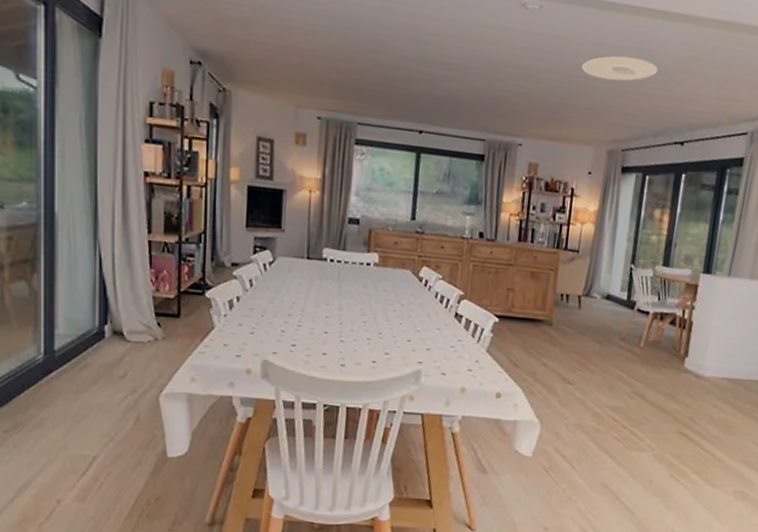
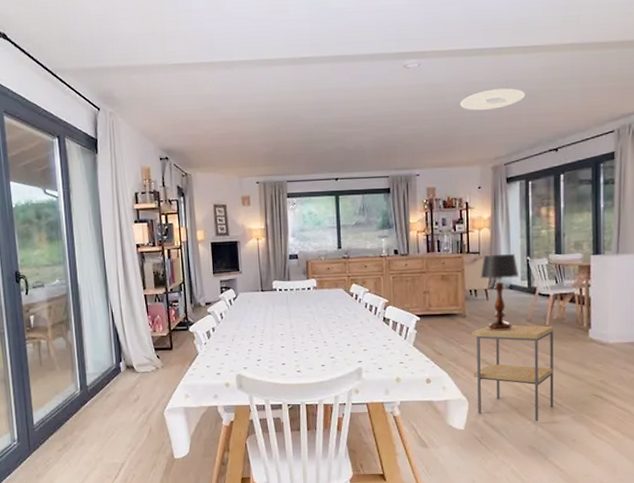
side table: none [550,339,648,457] -> present [471,325,554,422]
table lamp: none [575,255,620,348] -> present [480,254,520,331]

